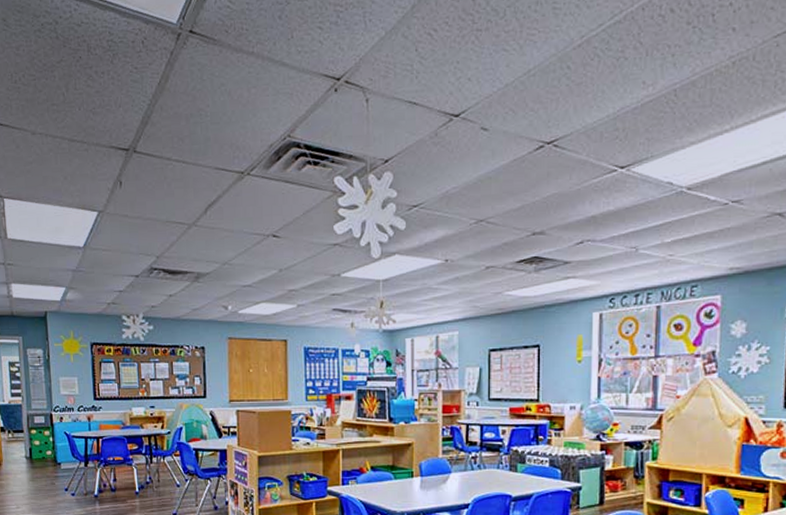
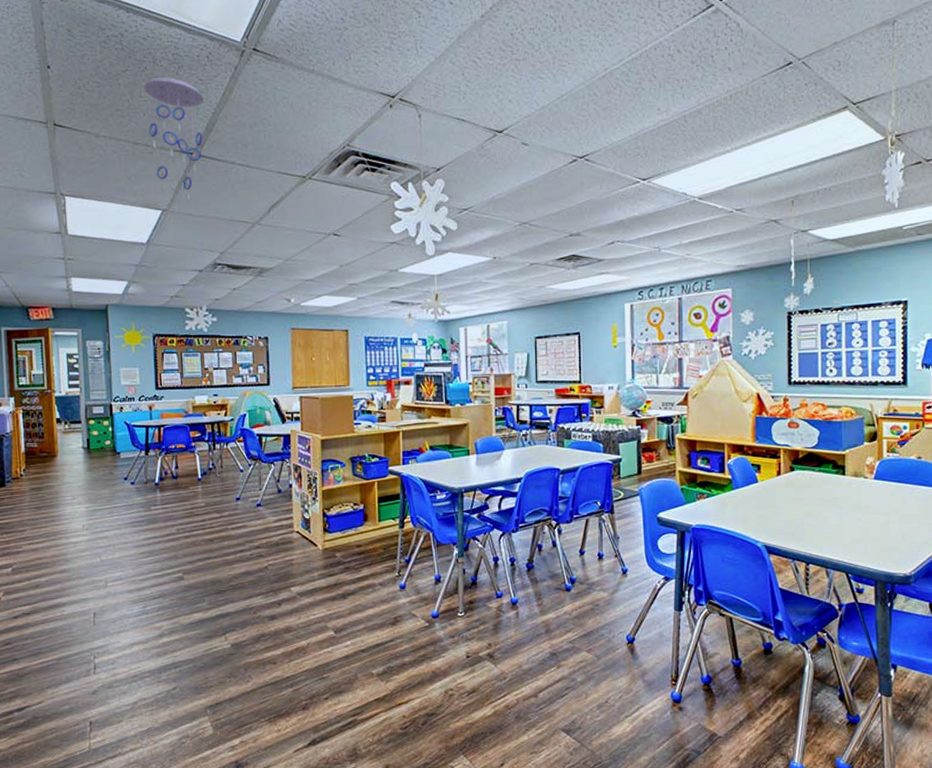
ceiling mobile: none [79,67,139,202] -> present [144,77,204,202]

